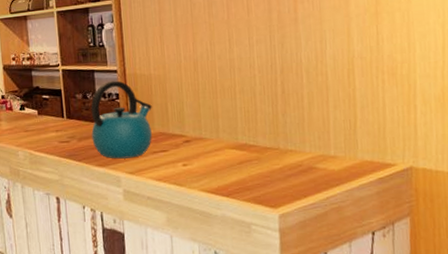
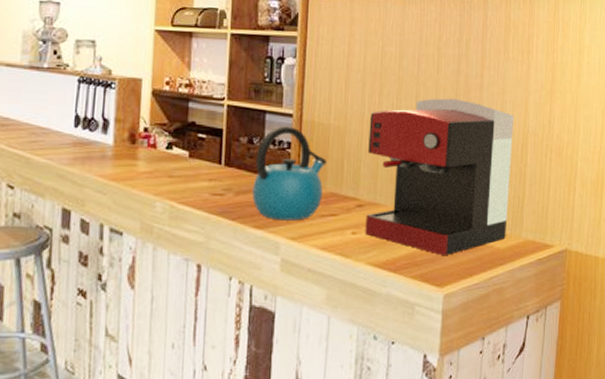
coffee maker: none [186,35,340,181] -> present [365,98,514,256]

